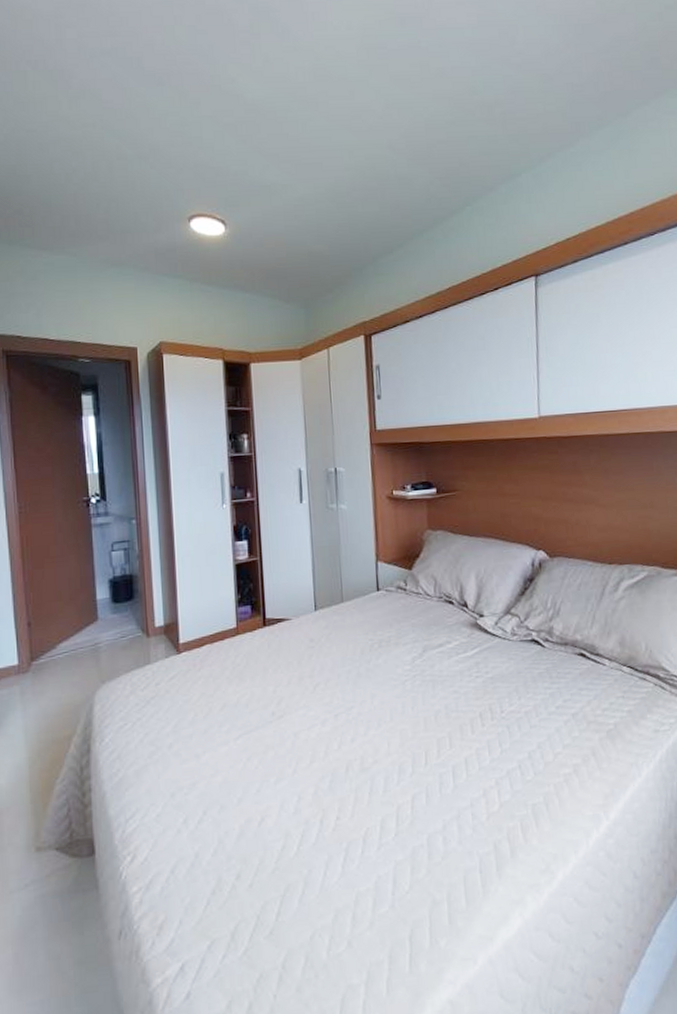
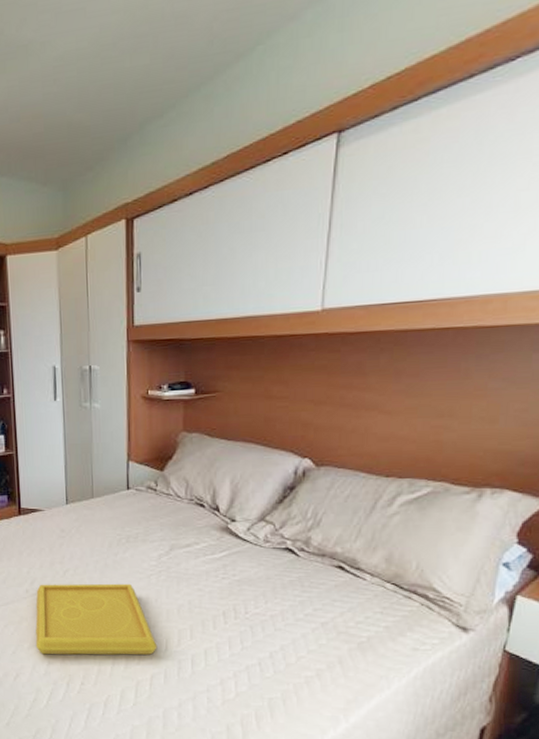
serving tray: none [283,692,417,789] -> present [35,583,157,655]

